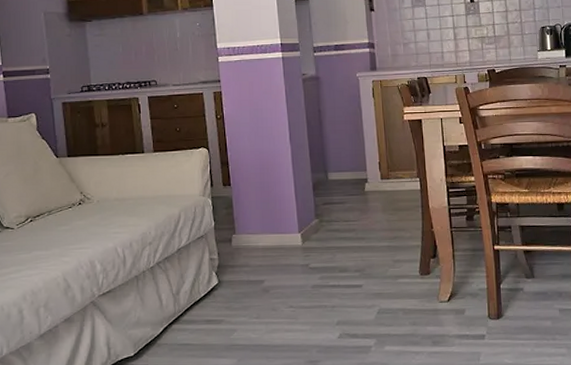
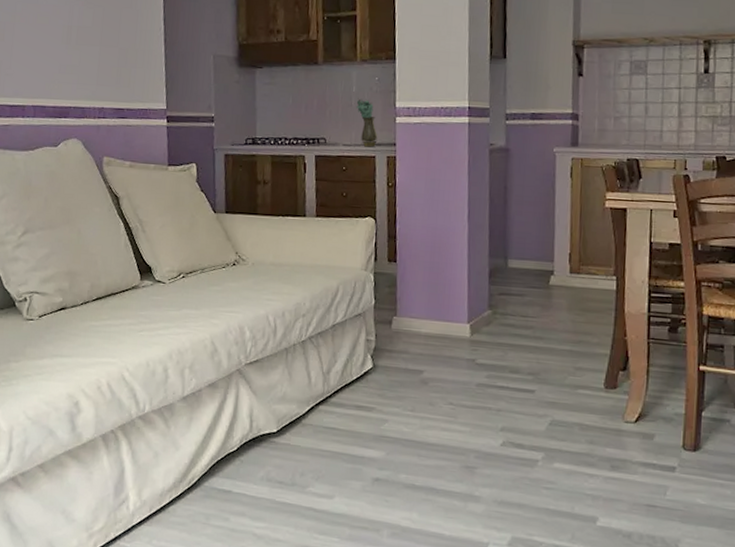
vase: none [181,43,204,85] -> present [356,98,378,148]

